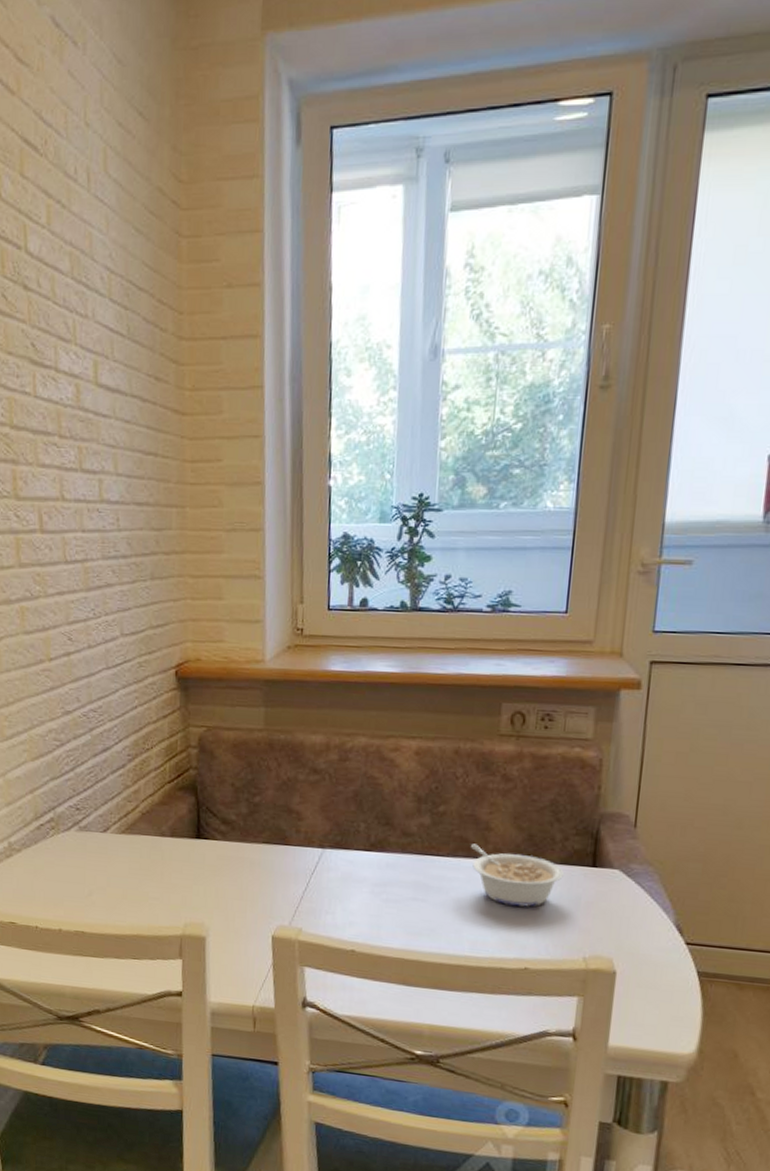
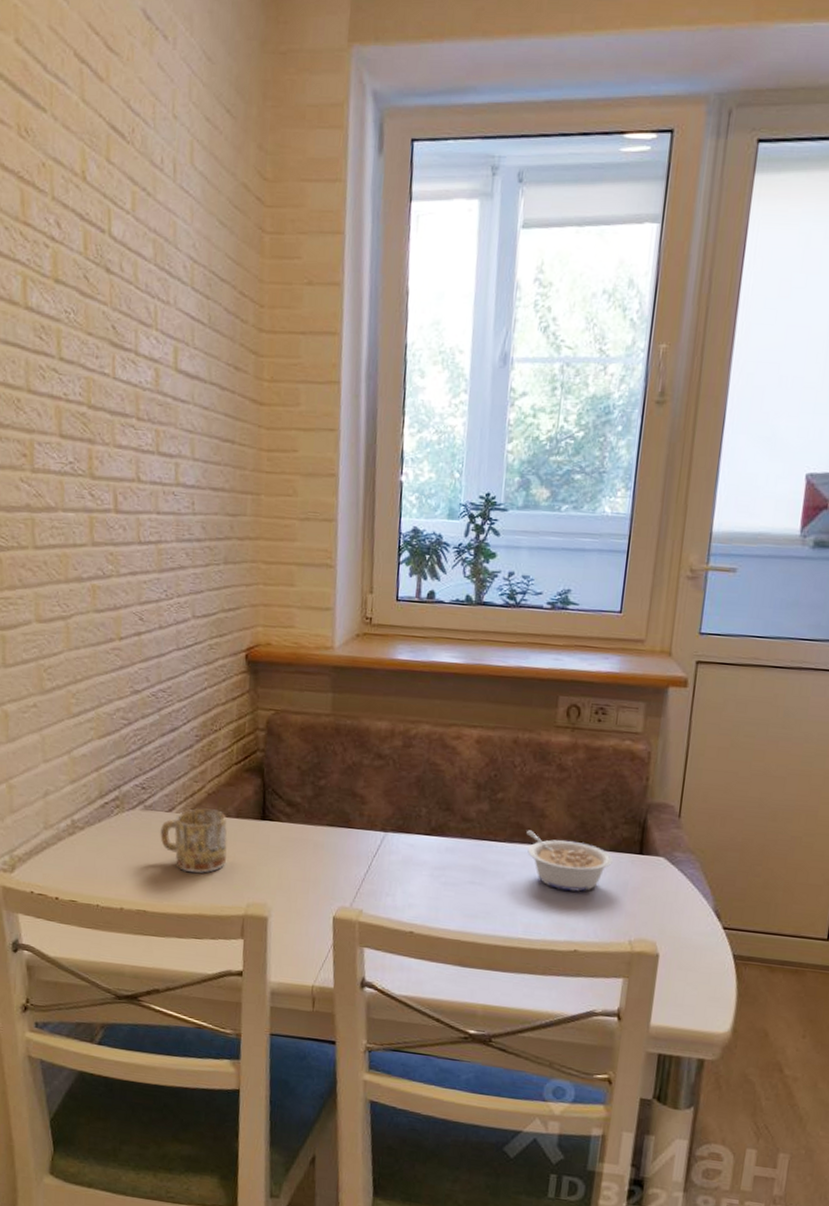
mug: none [96,828,163,894] -> present [160,808,227,873]

